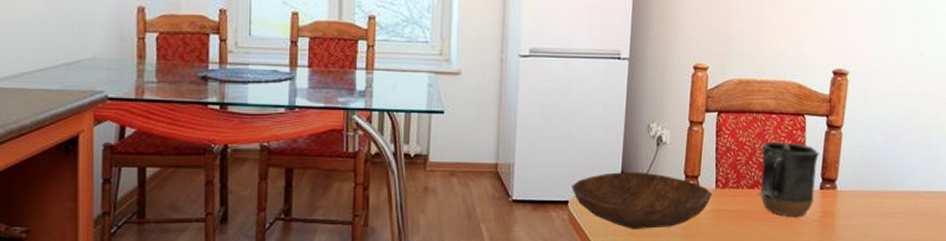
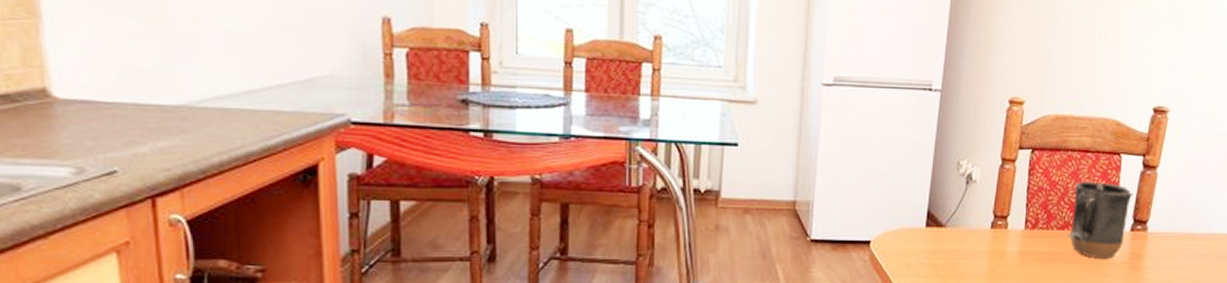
bowl: present [571,172,712,229] -> none [874,211,1021,271]

